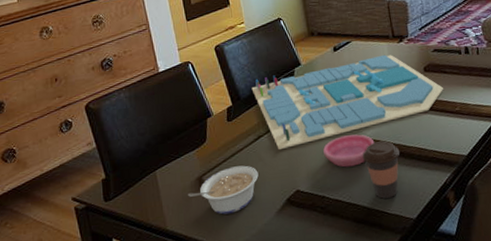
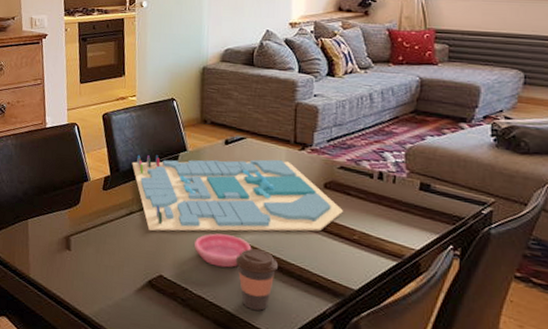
legume: present [188,165,259,215] -> none [54,234,124,280]

